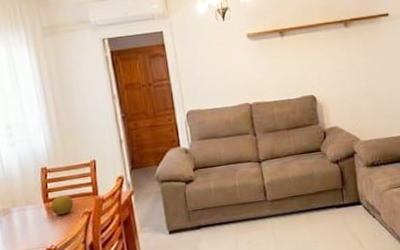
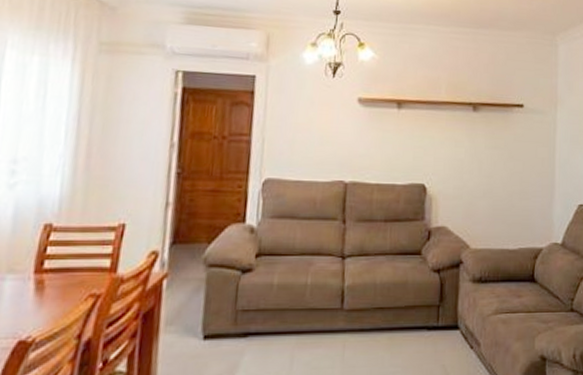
fruit: present [50,195,74,216] -> none [42,266,79,294]

